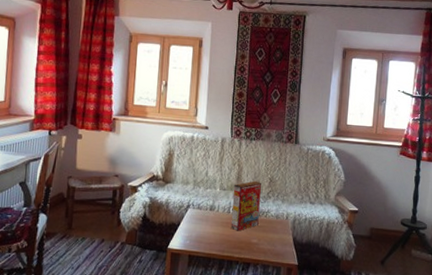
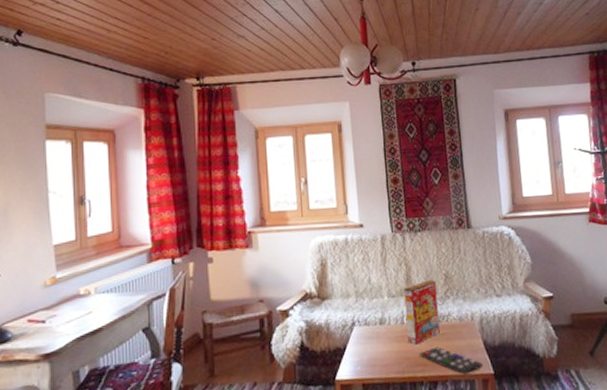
remote control: none [239,235,290,262] -> present [420,346,483,375]

